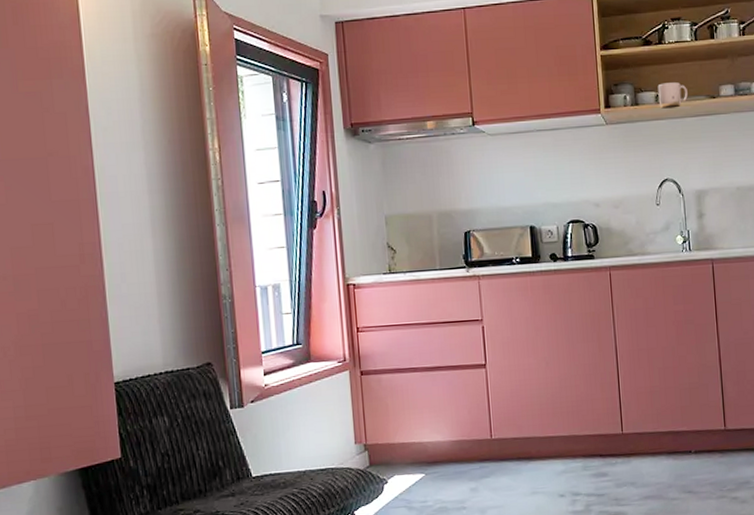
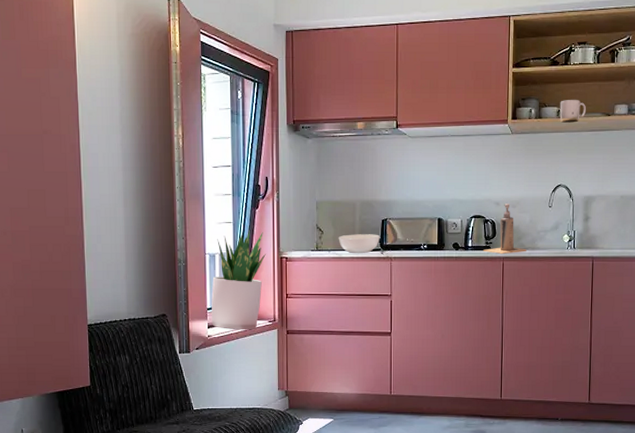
planter: none [266,254,329,376] -> present [211,230,266,330]
bowl: none [414,249,464,275] -> present [338,234,381,254]
soap dispenser: none [585,204,636,264] -> present [482,204,527,255]

